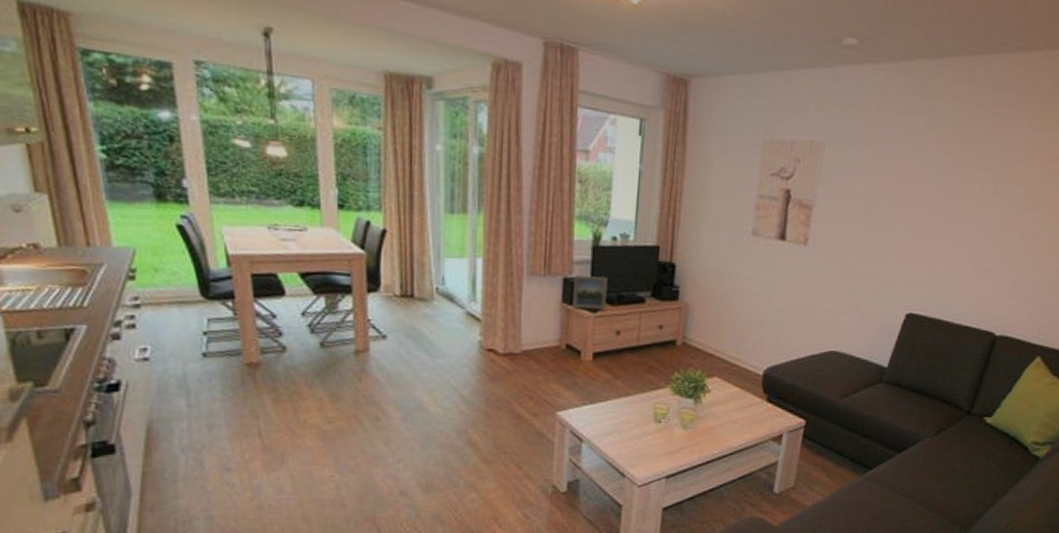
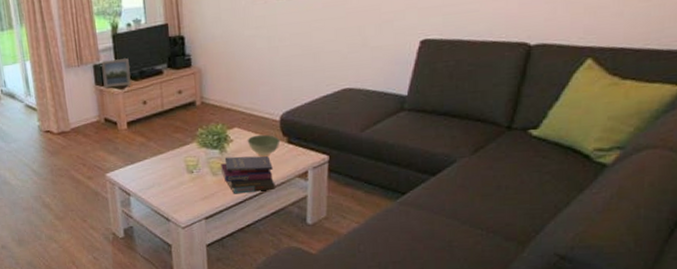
books: none [691,409,748,453] -> present [220,155,275,194]
bowl: none [725,388,760,414] -> present [247,134,281,157]

